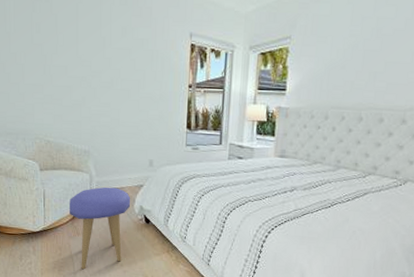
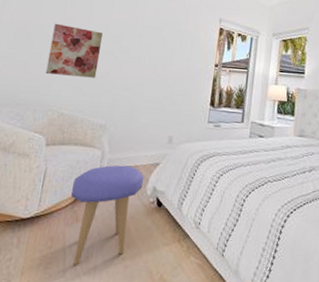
wall art: none [25,51,73,106] -> present [45,23,103,78]

